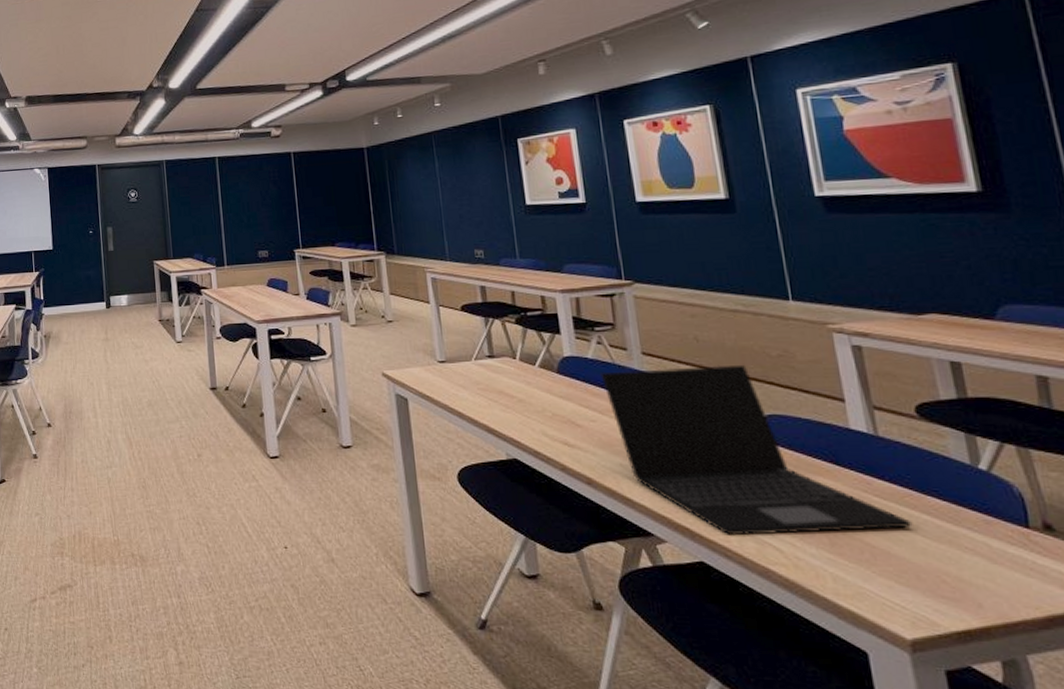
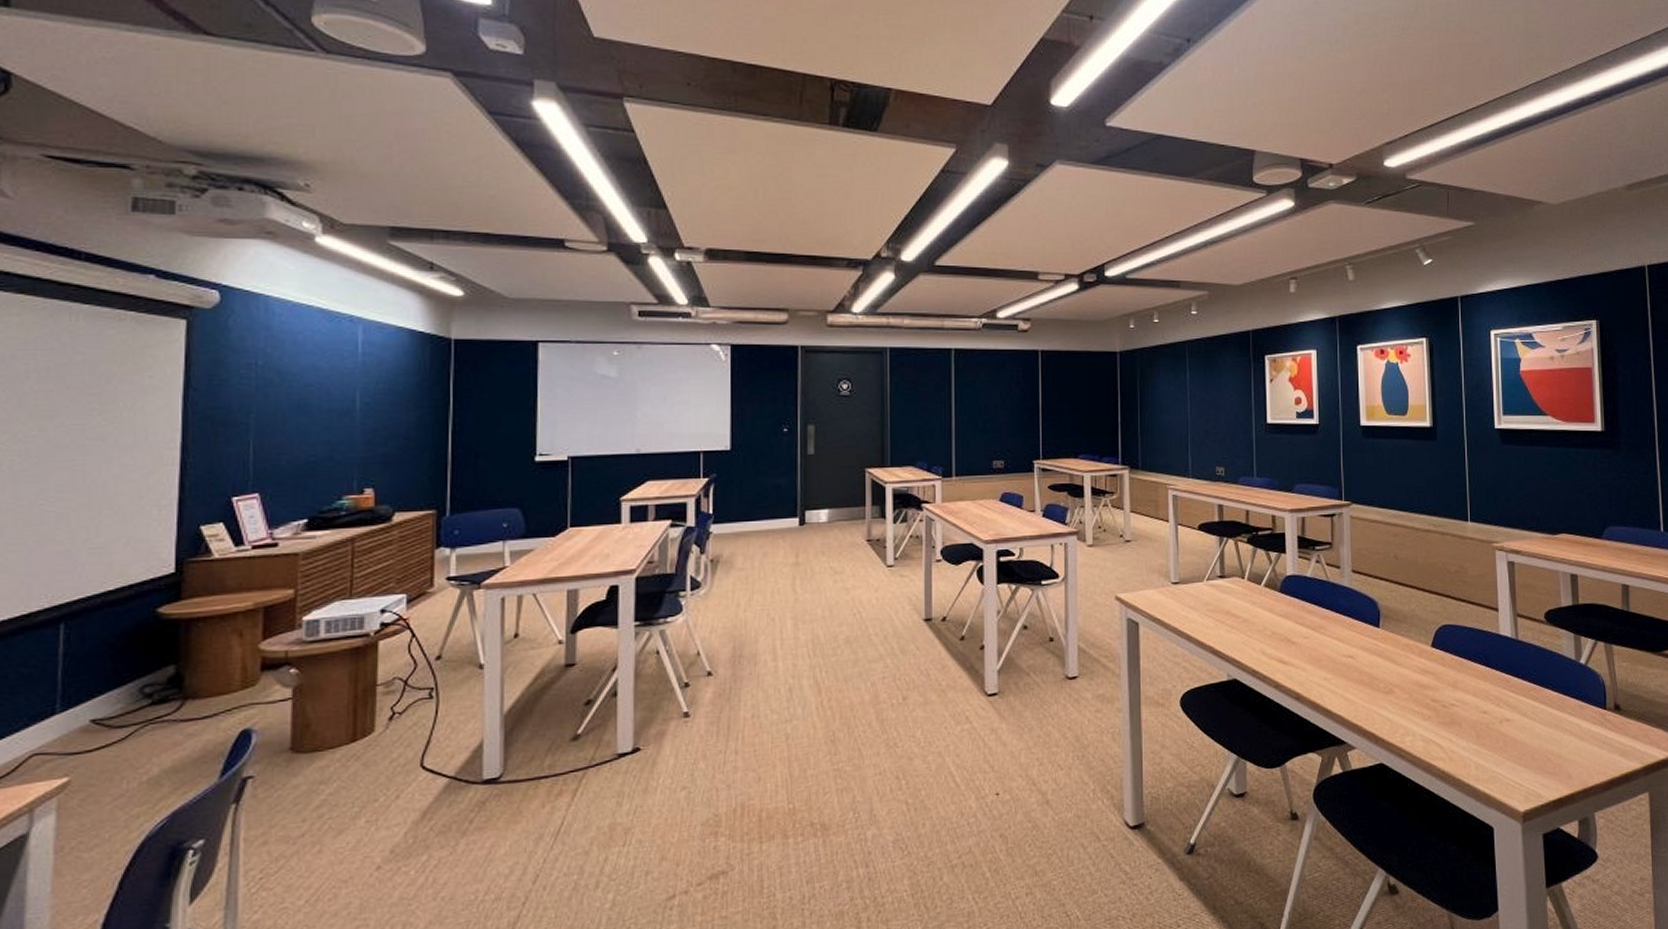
laptop: present [600,364,913,536] -> none [1316,580,1534,737]

